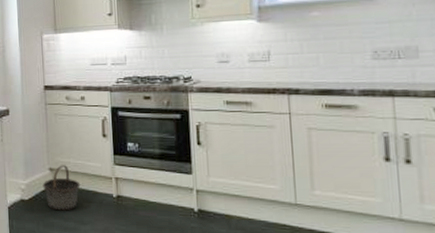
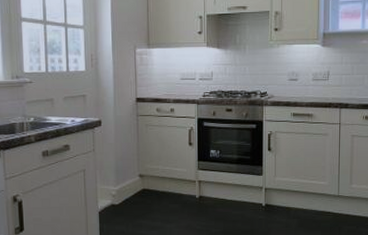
basket: present [42,165,81,211] -> none [132,171,168,213]

